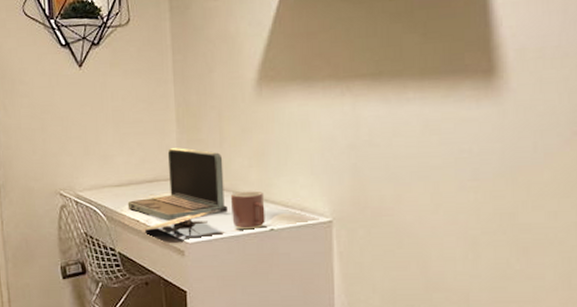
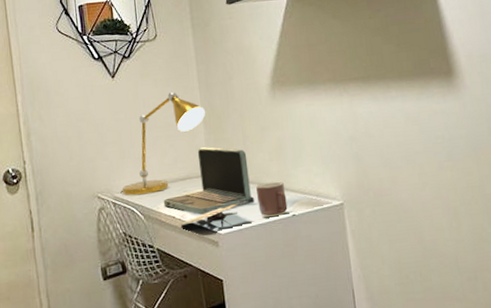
desk lamp: none [83,85,179,195] -> present [120,92,205,196]

